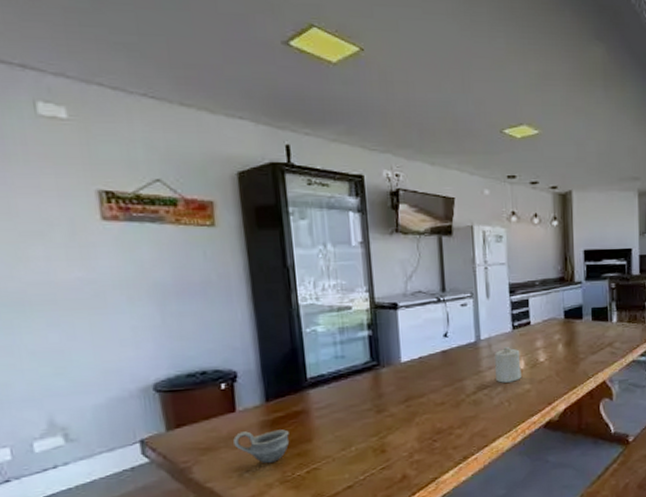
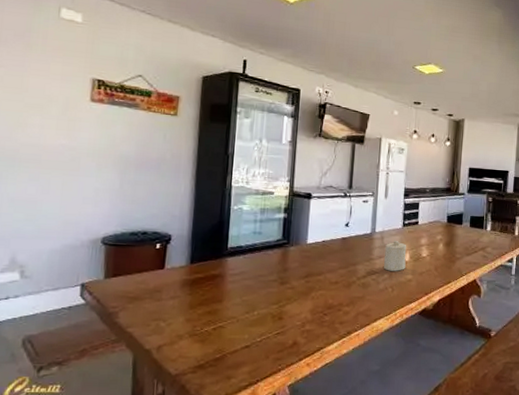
cup: present [233,429,290,464] -> none [157,287,205,318]

